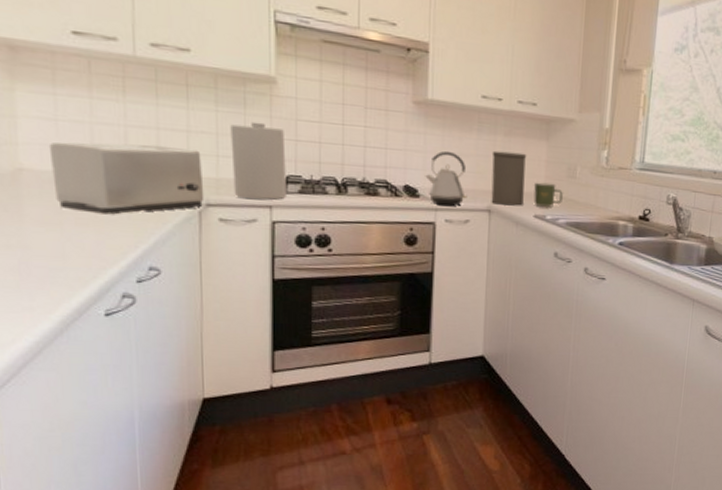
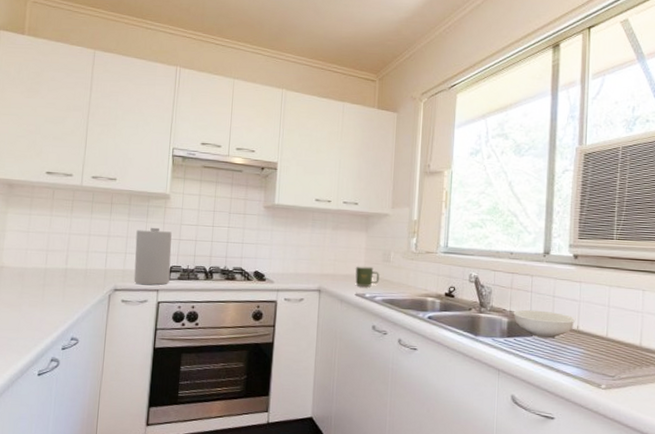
toaster: present [48,142,205,215] -> none [20,246,115,298]
kettle: present [425,151,467,206] -> none [270,243,302,287]
canister: present [491,150,527,206] -> none [321,241,350,286]

